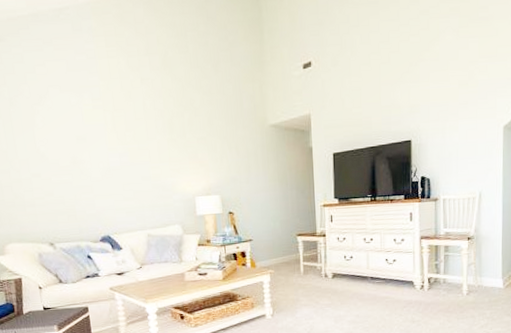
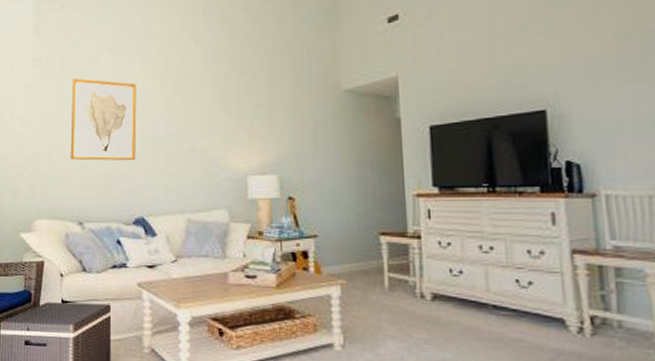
wall art: none [24,114,96,190] -> present [70,78,137,161]

